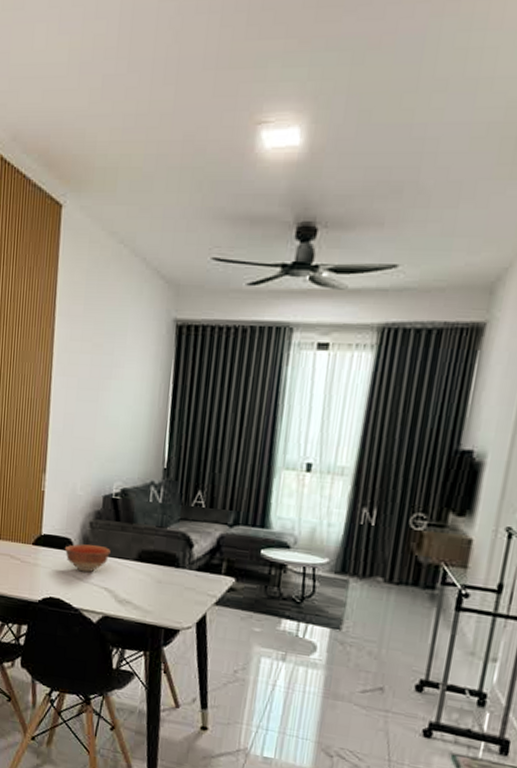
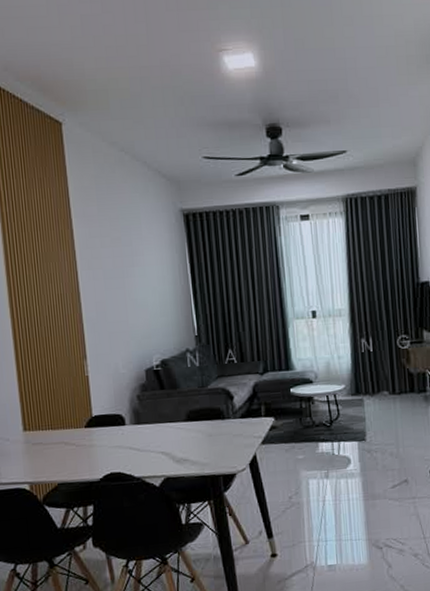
bowl: present [64,544,111,573] -> none [116,415,161,443]

